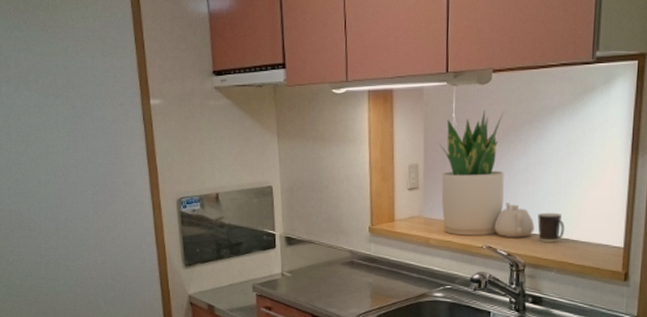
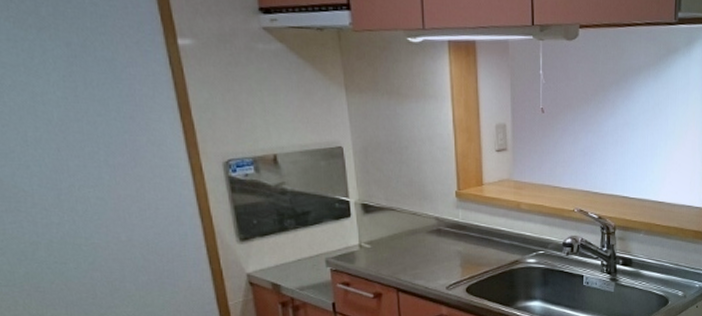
planter: present [439,110,504,236] -> none [527,67,593,200]
teapot: present [494,202,535,237] -> none [585,164,624,200]
mug: present [537,212,565,242] -> none [626,174,652,204]

